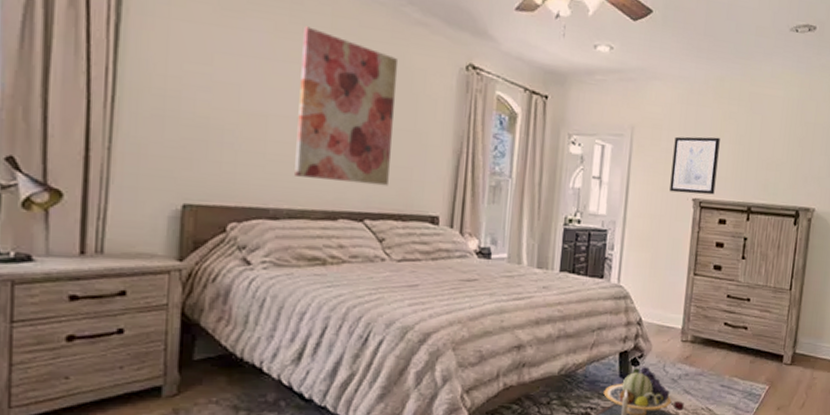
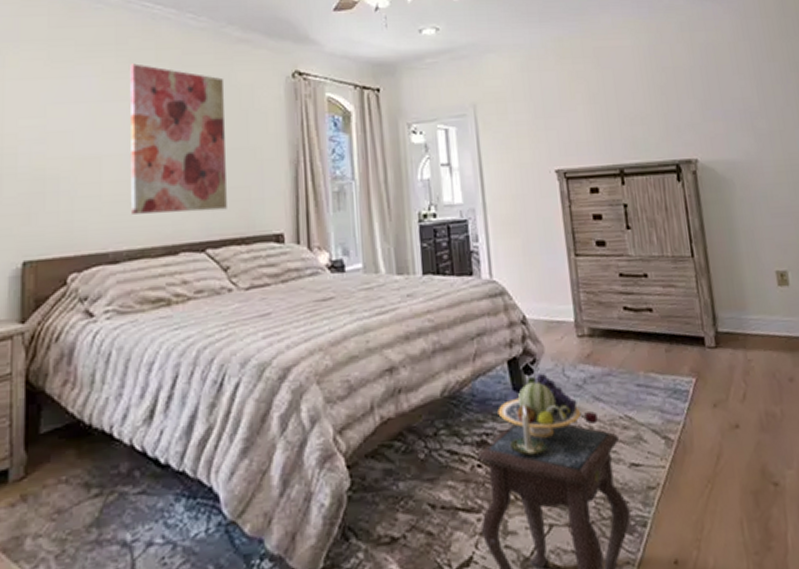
wall art: present [669,136,720,195] -> none [522,100,579,167]

